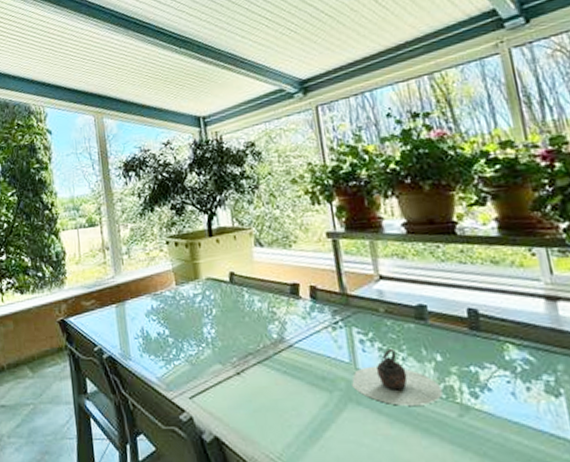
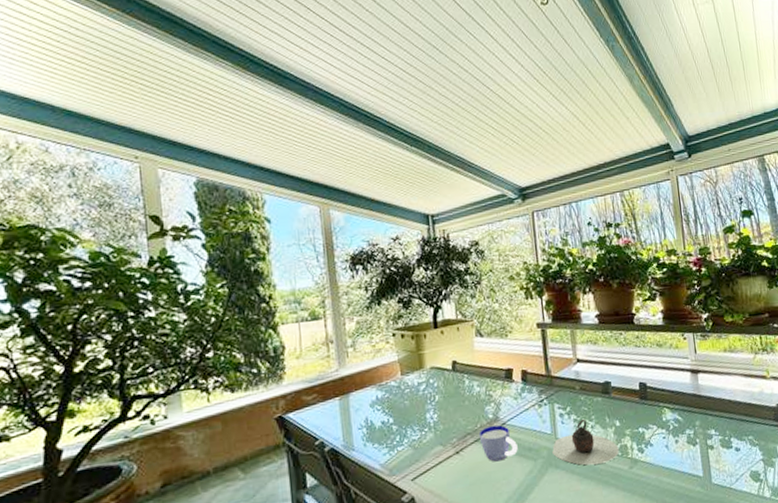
cup: none [261,346,309,389] -> present [478,425,518,462]

